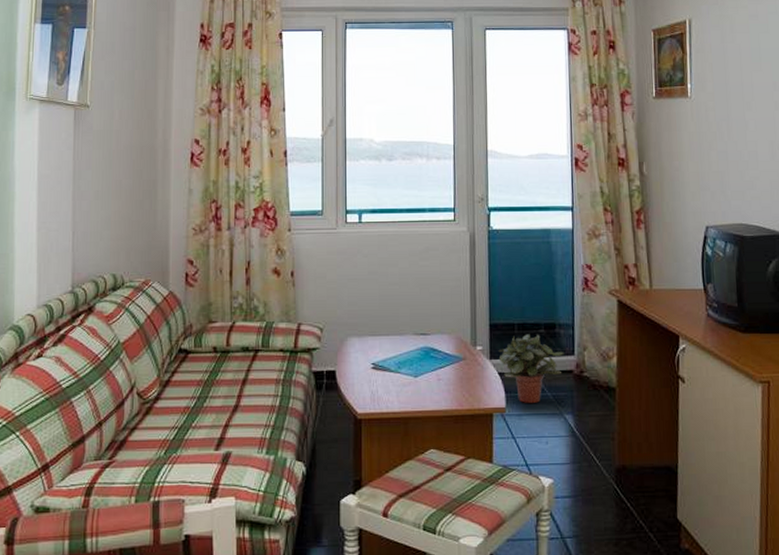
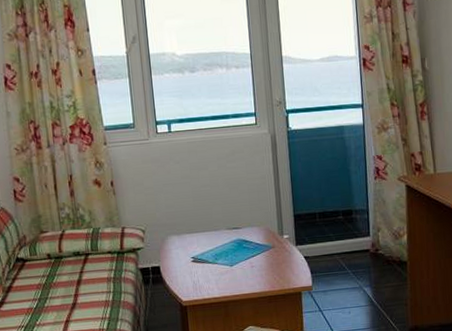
potted plant: present [498,334,564,404] -> none [303,220,361,281]

